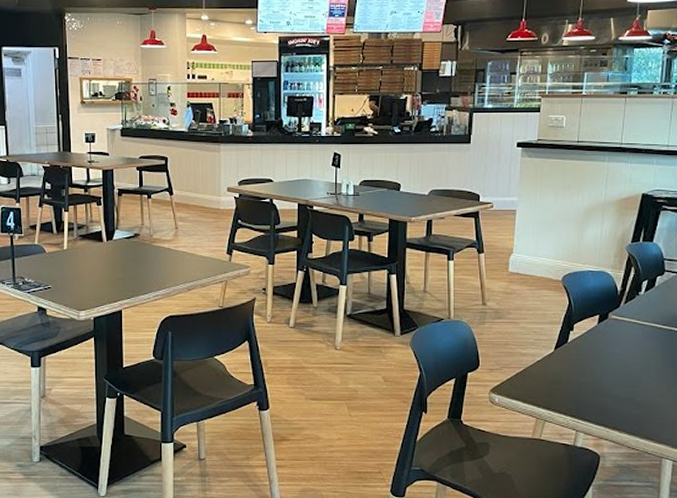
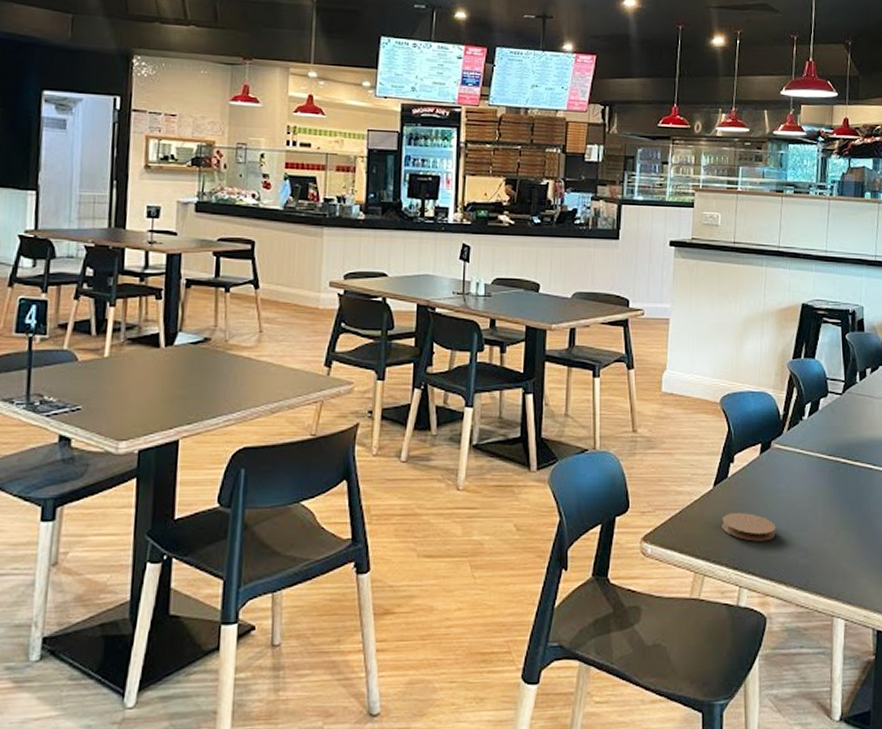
coaster: none [561,372,611,395] -> present [721,513,776,542]

